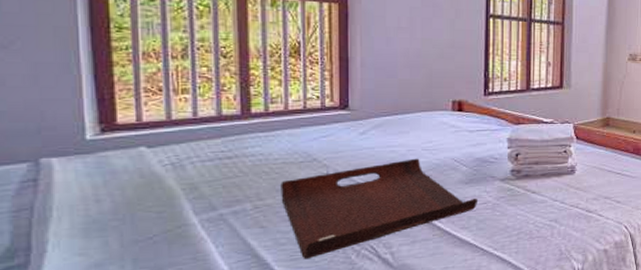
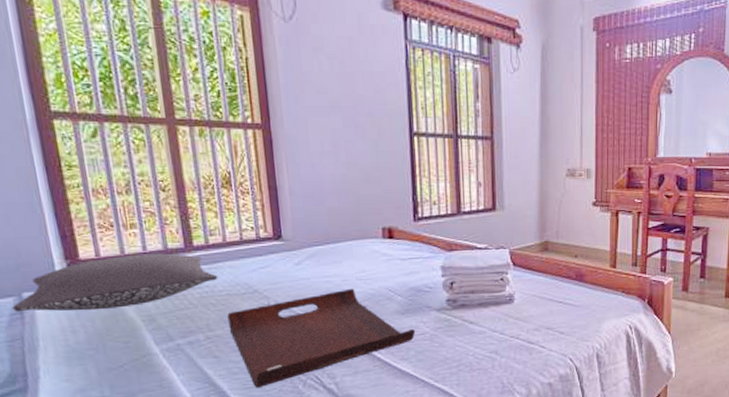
pillow: none [25,119,275,180] -> present [12,253,218,312]

